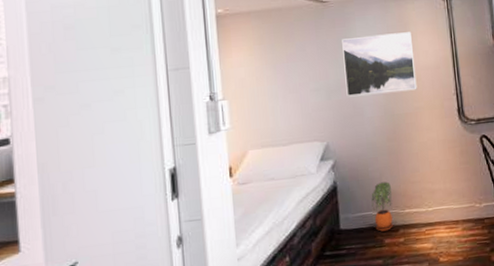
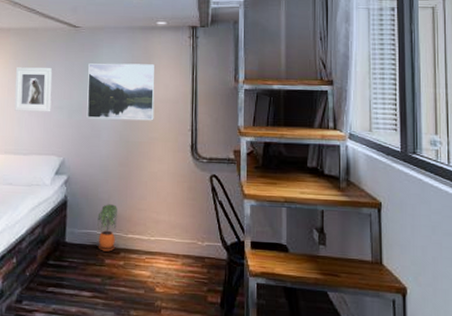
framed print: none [262,49,307,100] -> present [15,67,53,112]

